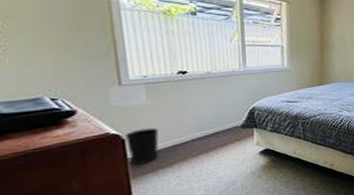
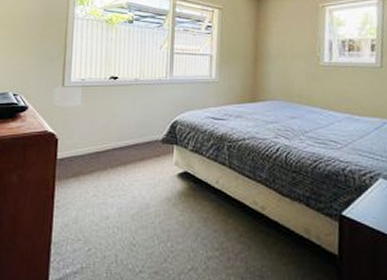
wastebasket: present [124,127,159,165] -> none [58,130,87,167]

